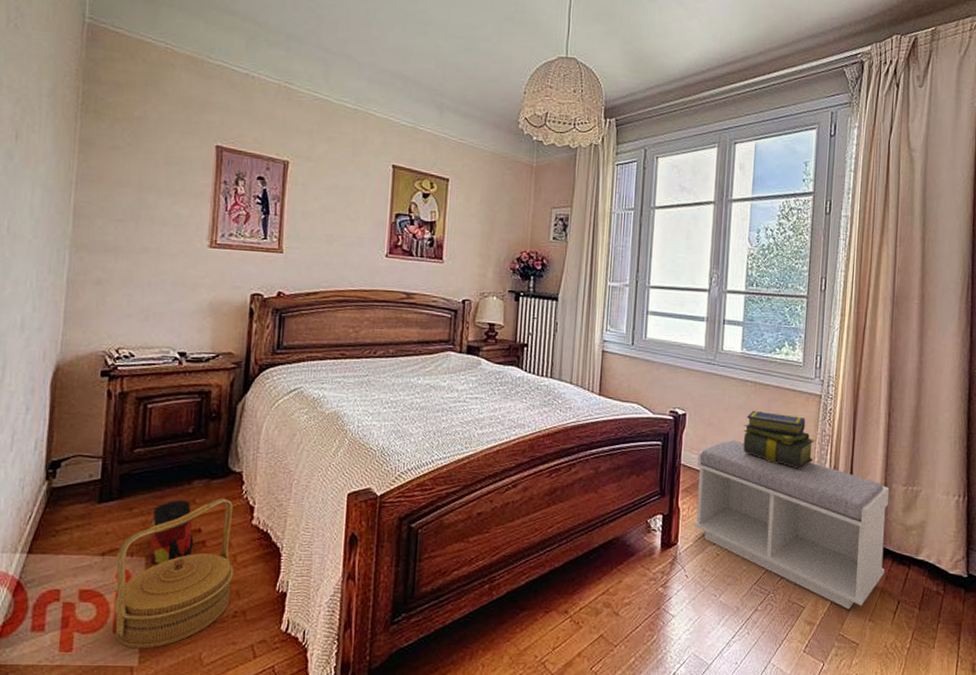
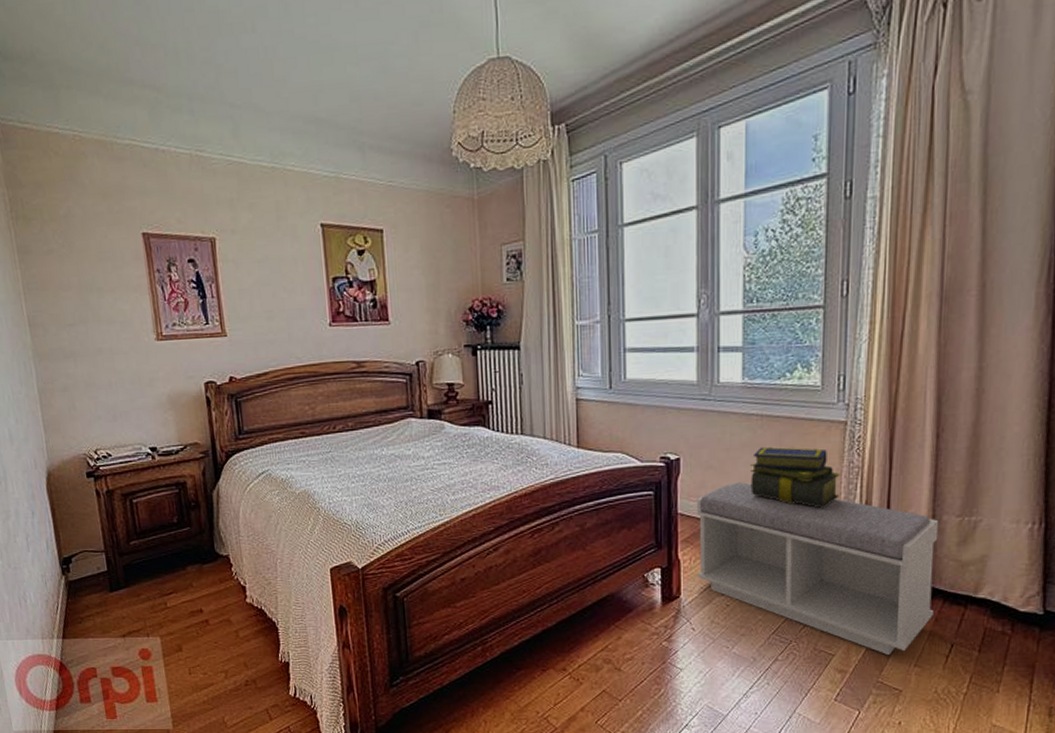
basket: present [113,498,234,649] -> none [135,581,240,715]
bag: present [150,500,194,565] -> none [158,584,199,643]

